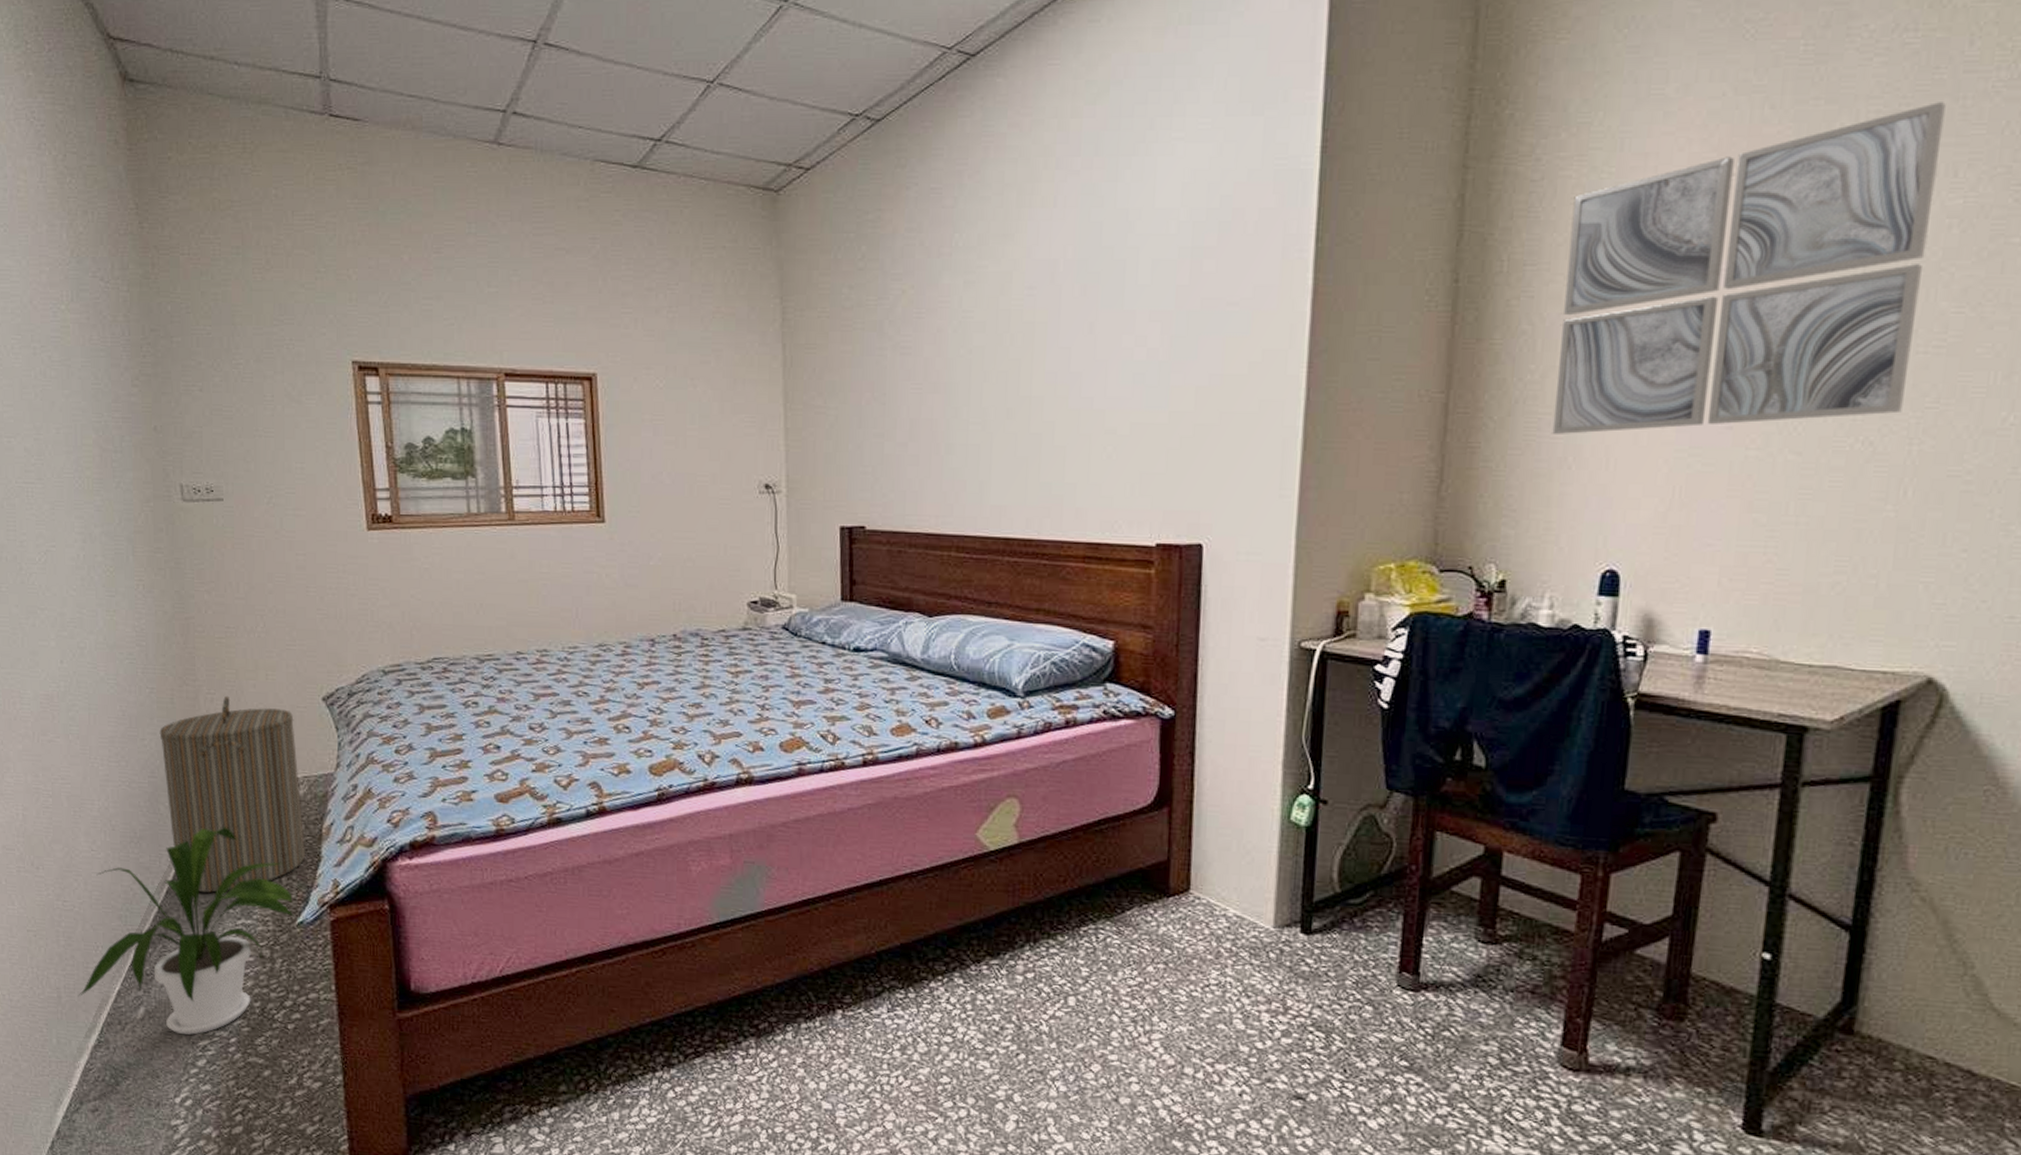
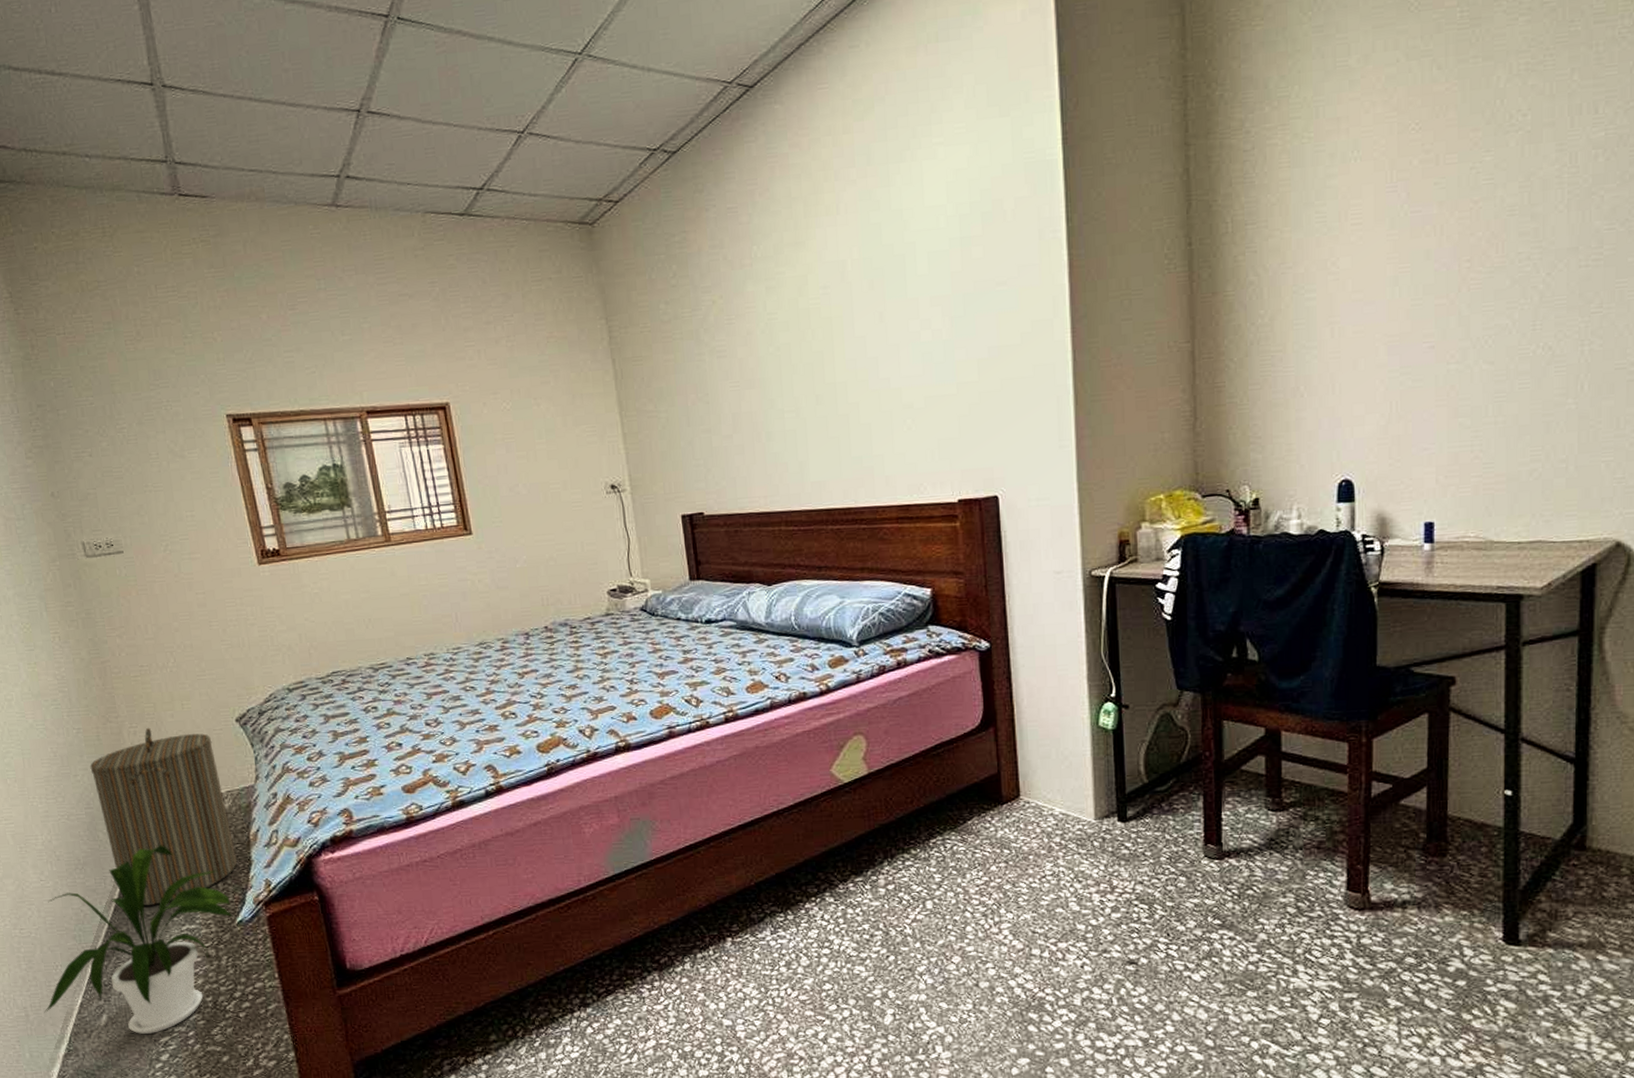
wall art: present [1552,102,1946,434] -> none [1281,50,1582,368]

